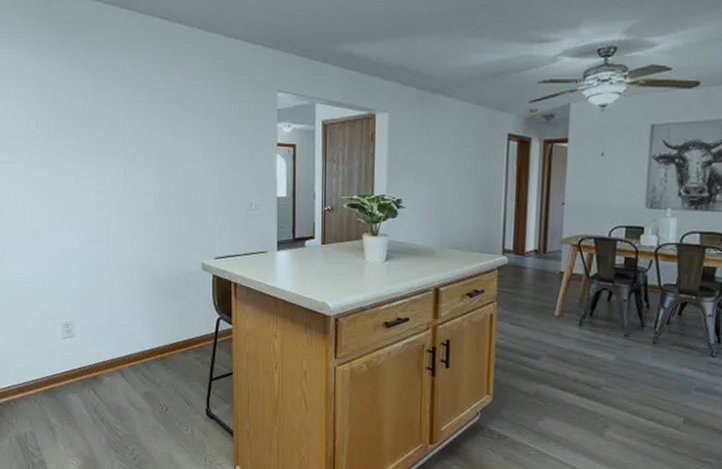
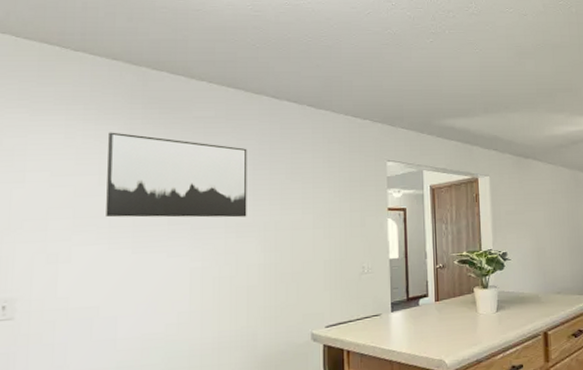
wall art: none [21,55,143,145] -> present [106,132,247,218]

